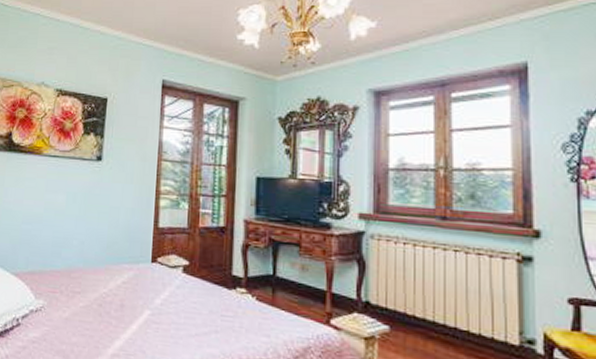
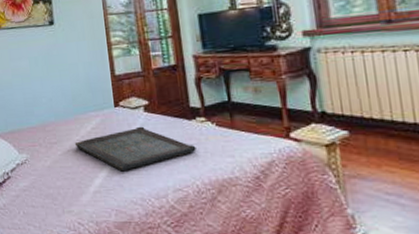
serving tray: none [100,288,231,335] -> present [74,126,196,170]

